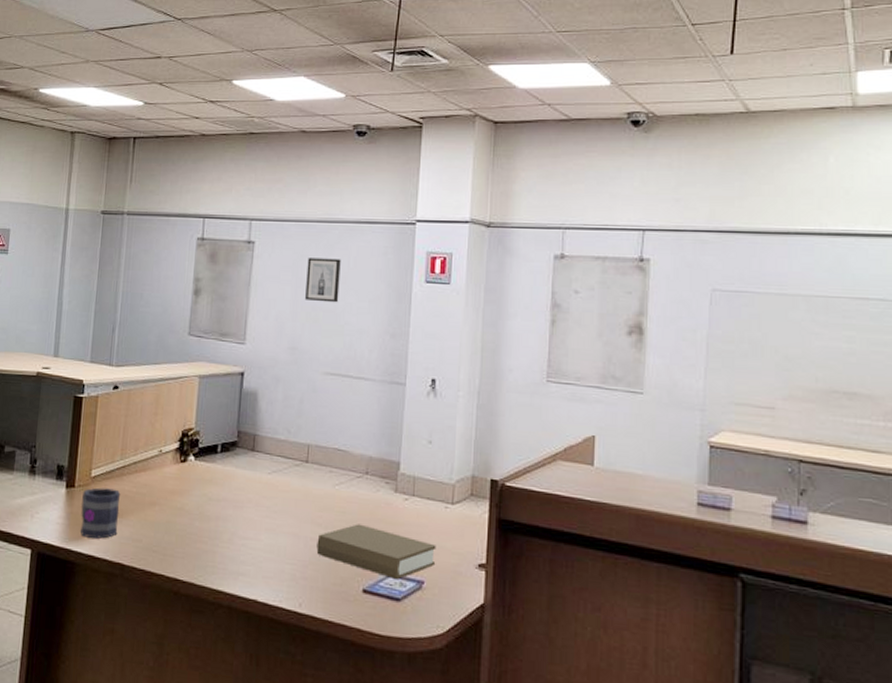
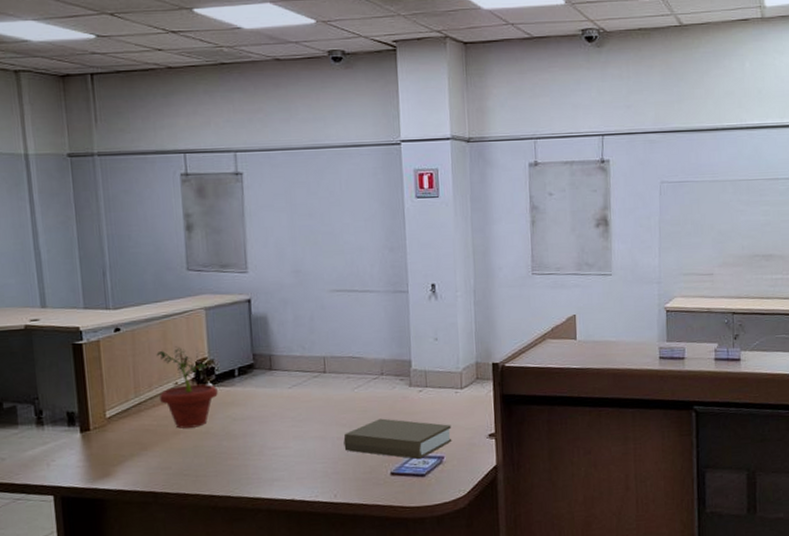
mug: present [80,487,121,539] -> none [100,425,145,475]
potted plant: none [143,412,198,501] -> present [156,346,218,429]
wall art: present [305,258,341,303] -> none [299,183,335,225]

